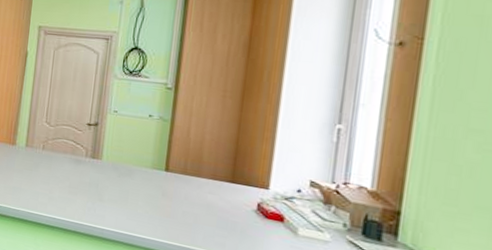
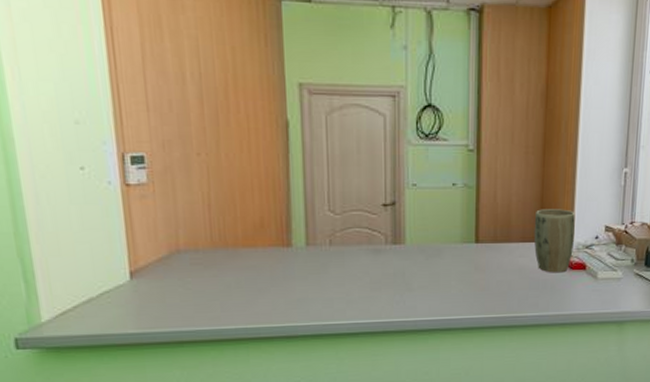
plant pot: none [225,151,274,220] -> present [533,209,576,273]

